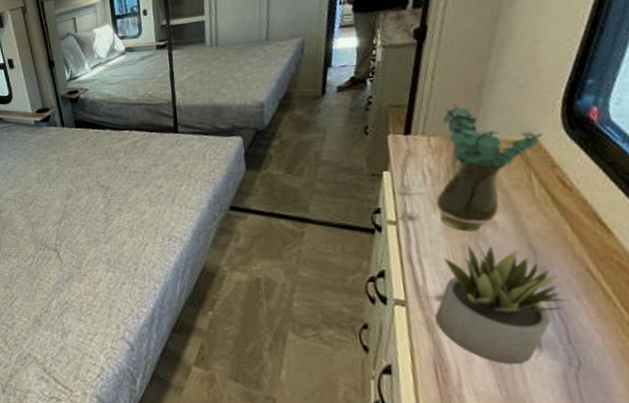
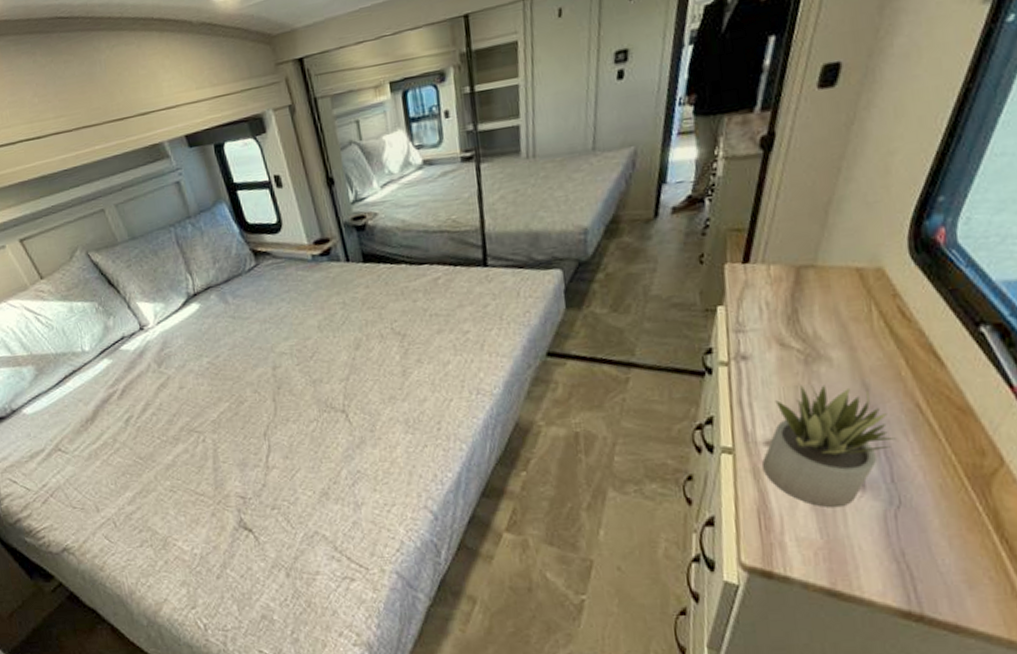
vase: present [436,103,543,232] -> none [771,225,887,371]

